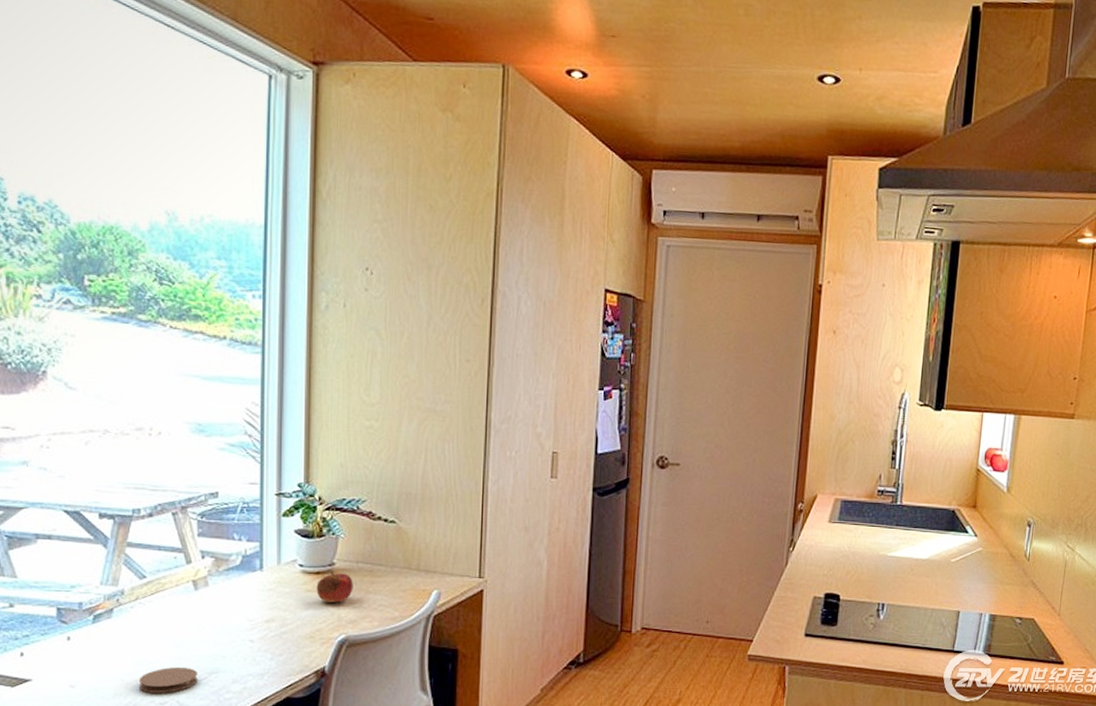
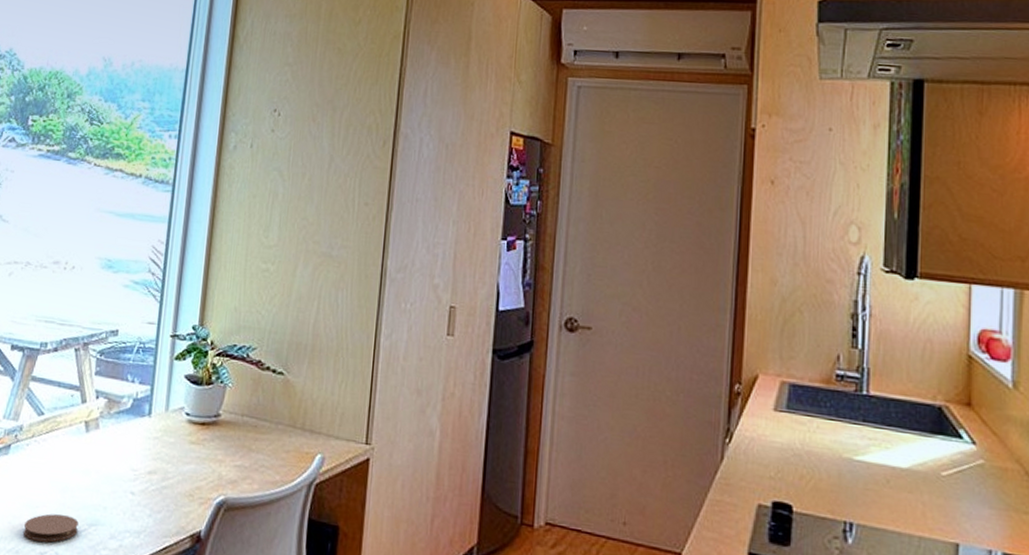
fruit: present [316,571,353,603] -> none [200,422,237,459]

